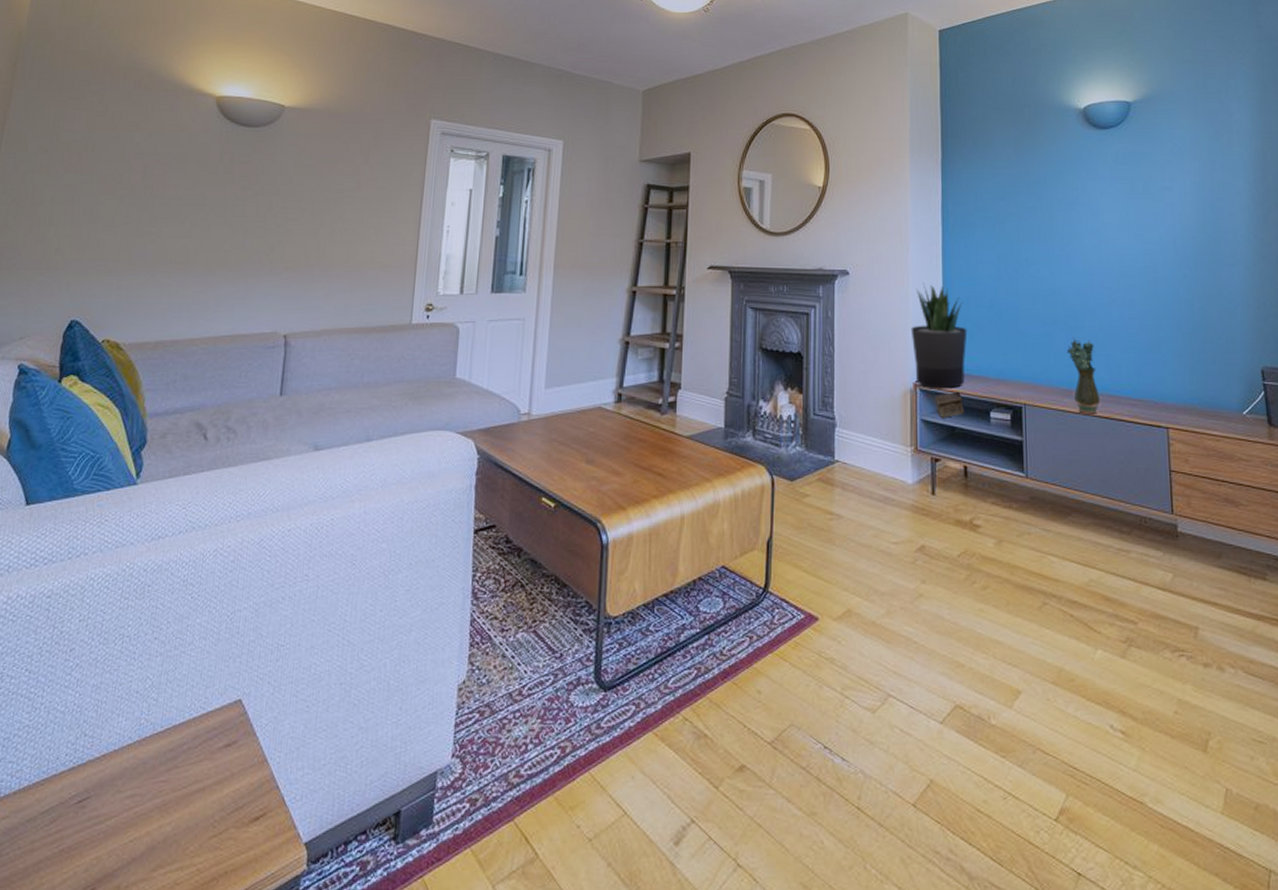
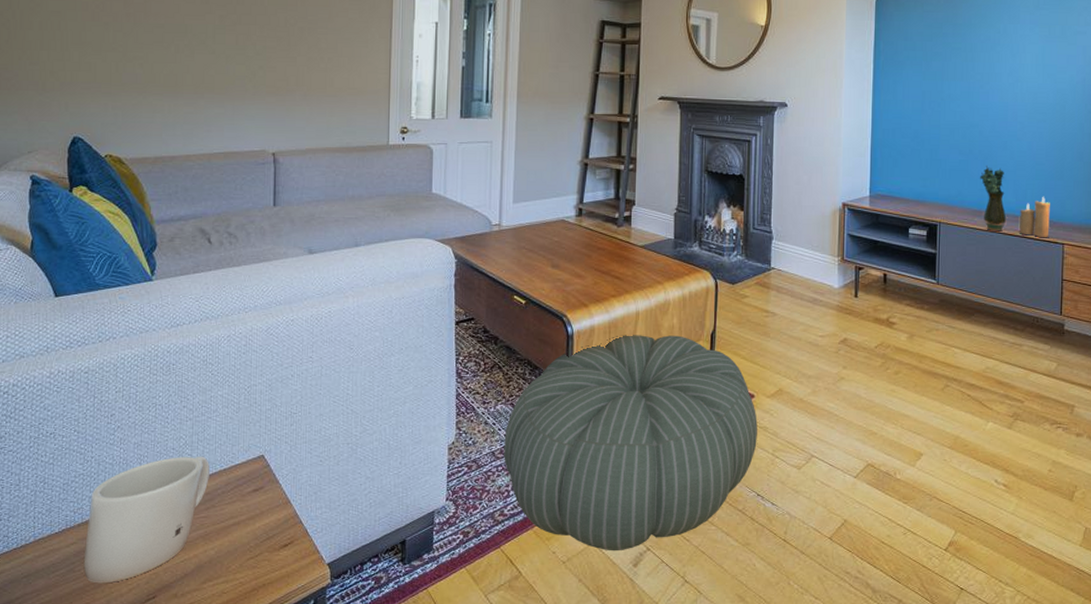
mug: none [12,701,178,872] -> present [83,456,211,584]
pouf: none [522,544,823,825] -> present [504,335,757,551]
planter: present [910,282,968,388] -> none [841,114,892,208]
decorative box: present [933,391,965,418] -> none [859,210,887,233]
candle: none [1115,372,1151,421] -> present [1020,196,1050,238]

